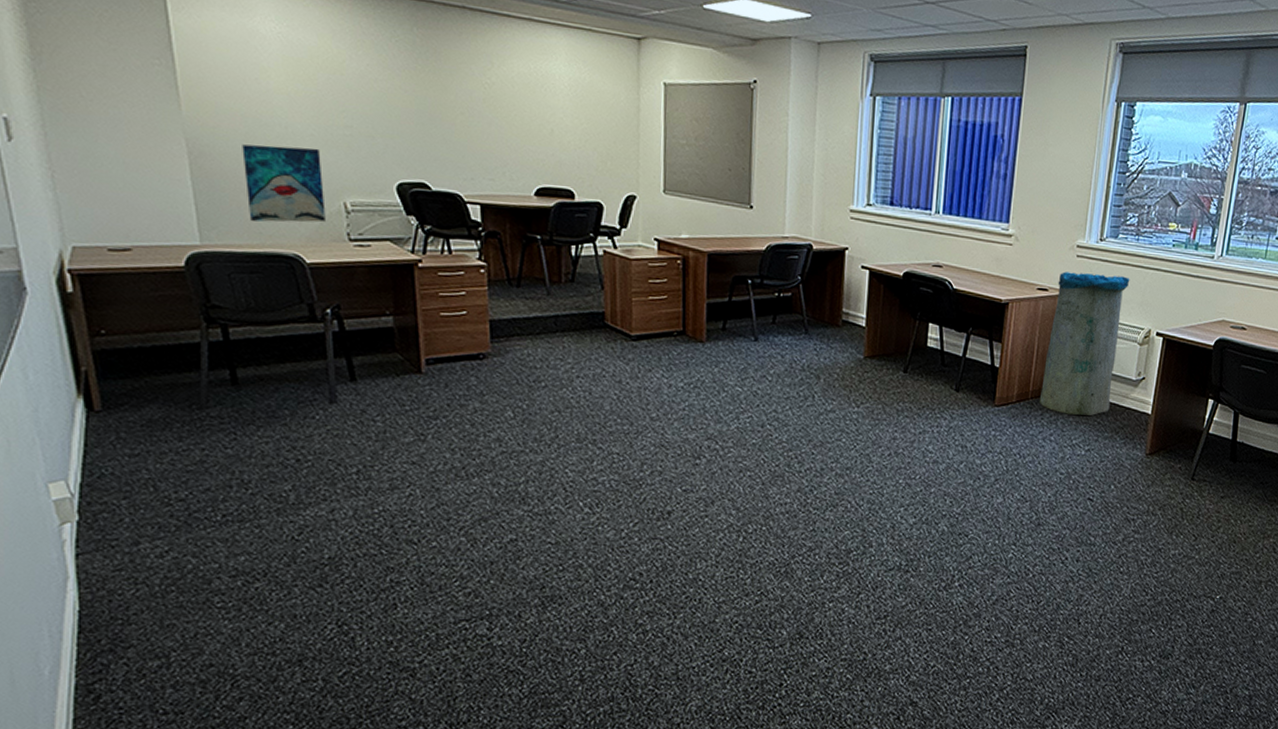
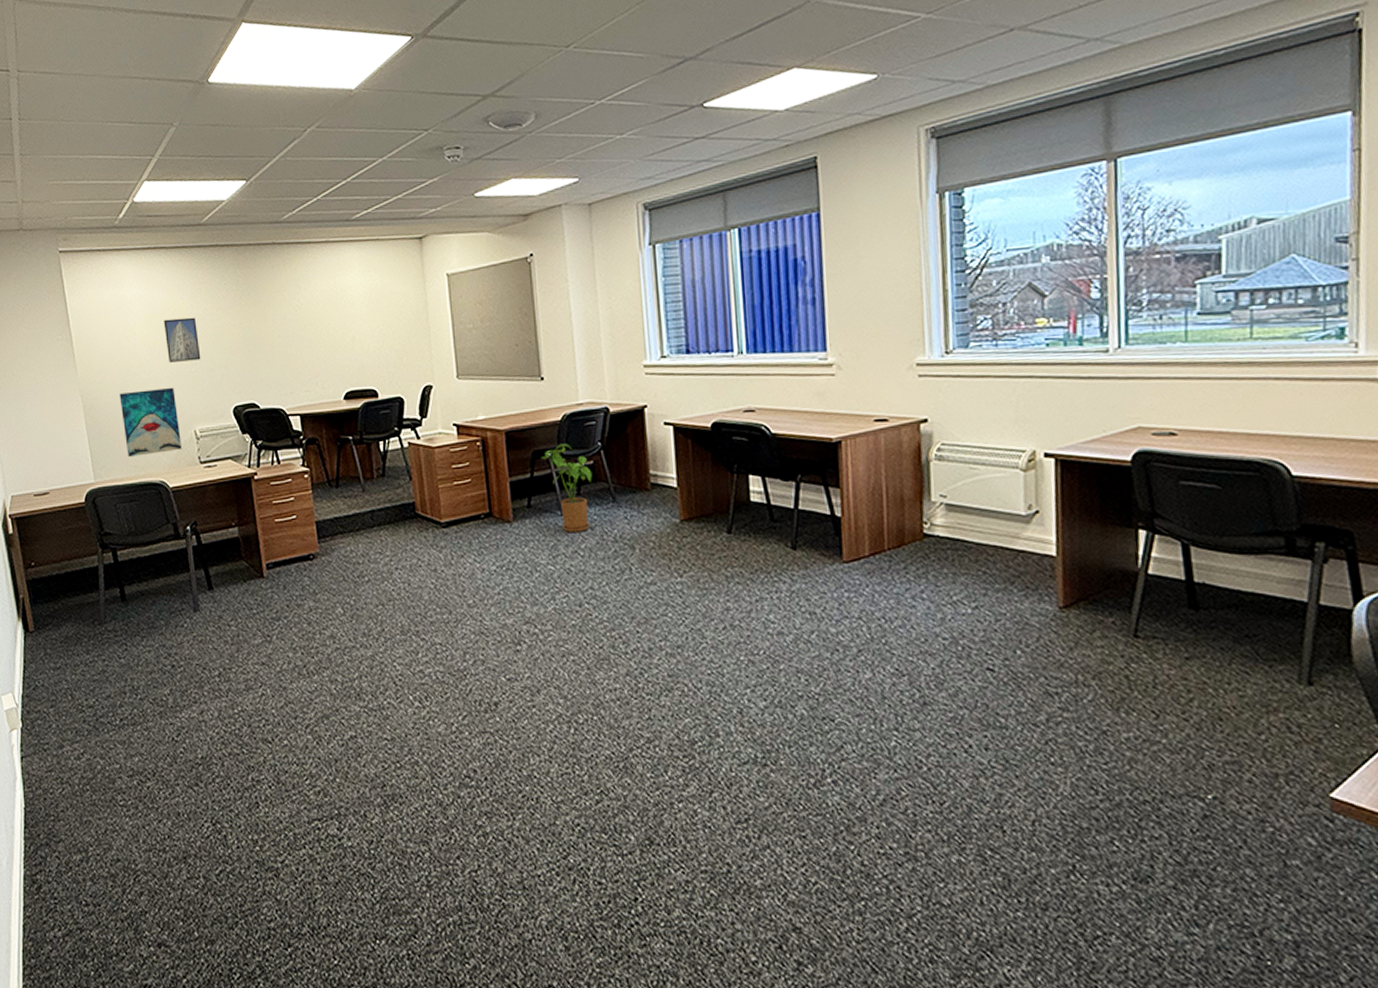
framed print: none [310,67,359,123] -> present [163,317,201,363]
house plant: none [741,273,789,358] -> present [541,443,593,532]
trash can: present [1039,272,1130,415] -> none [898,391,996,565]

